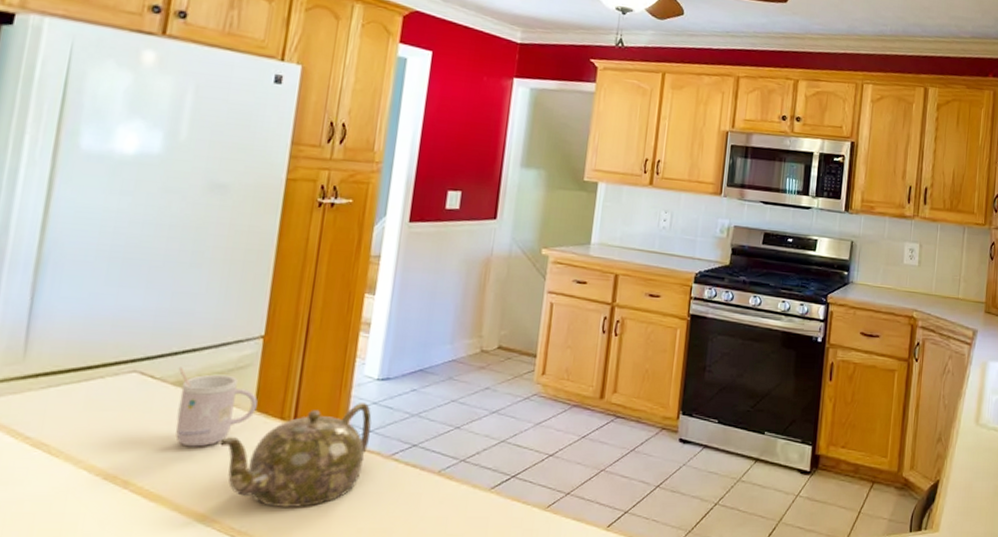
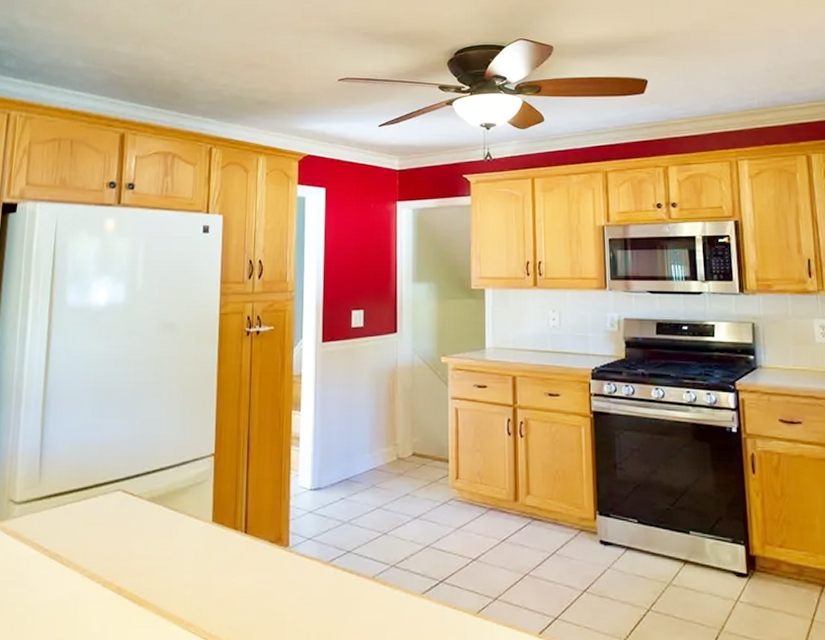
mug: present [175,366,258,447] -> none [151,484,214,556]
teapot: present [220,403,372,507] -> none [188,512,309,612]

